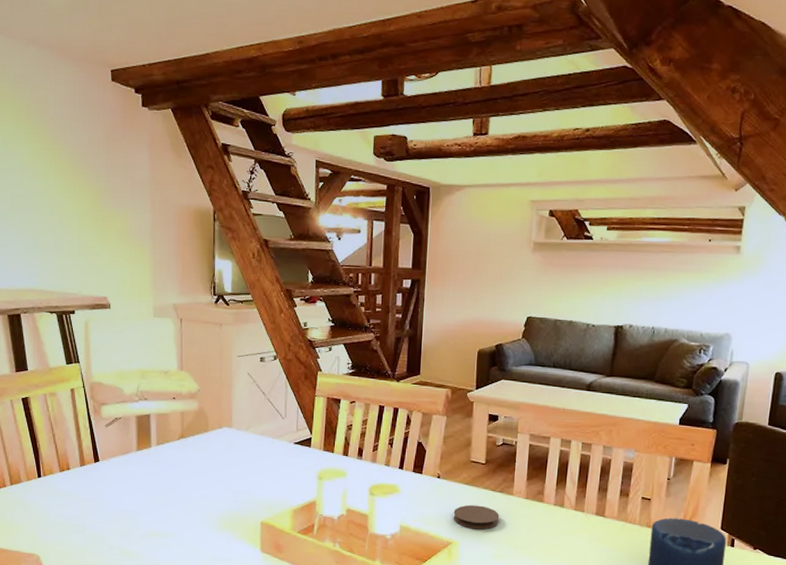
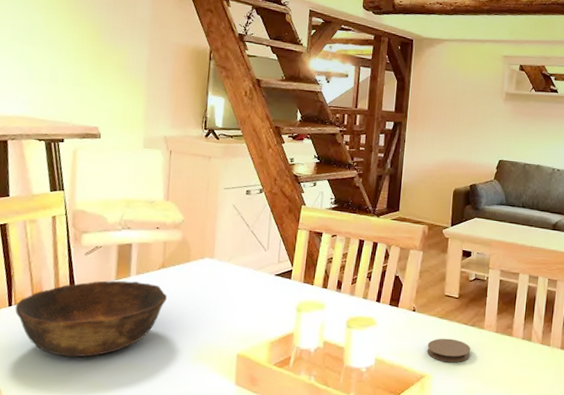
bowl: none [44,451,188,526] -> present [15,280,167,357]

